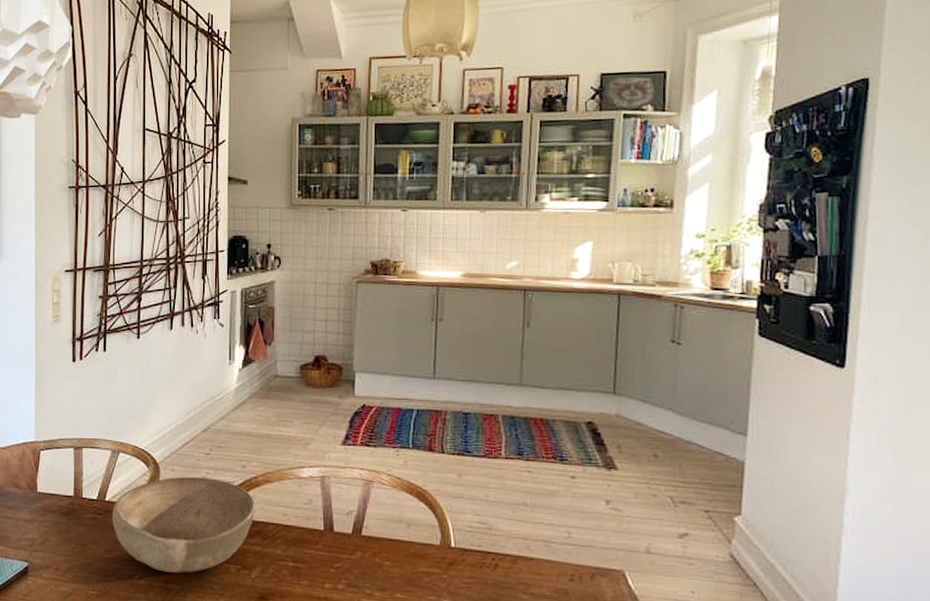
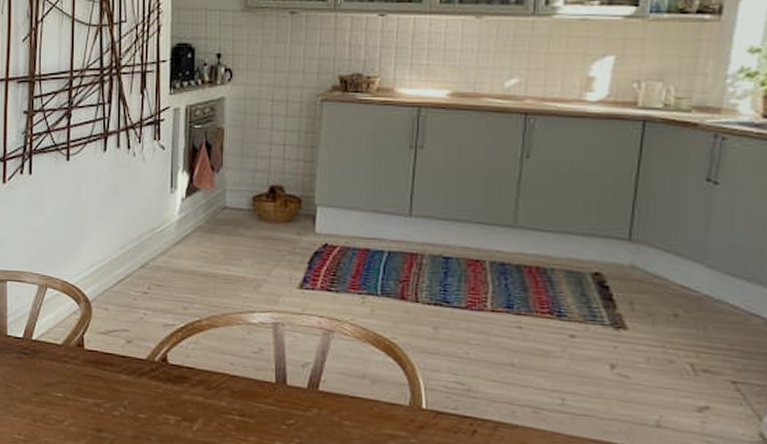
bowl: present [112,476,256,573] -> none [40,316,199,422]

